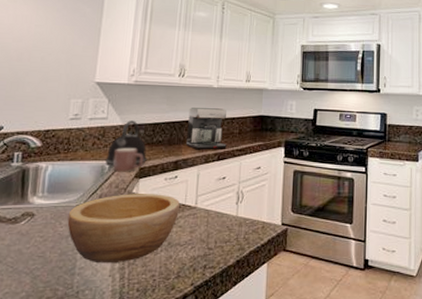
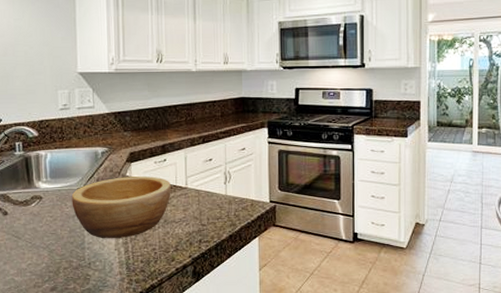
kettle: present [105,120,147,167] -> none [97,108,136,153]
mug: present [113,147,143,173] -> none [105,134,132,158]
coffee maker: present [186,108,227,151] -> none [170,92,210,135]

